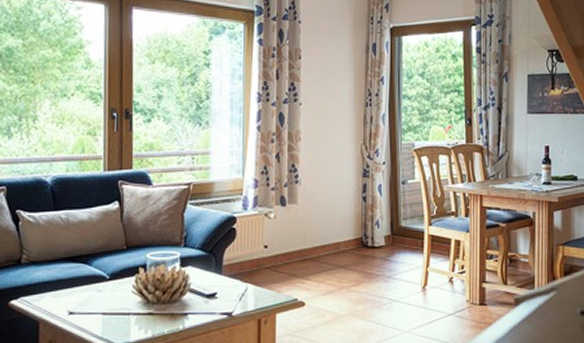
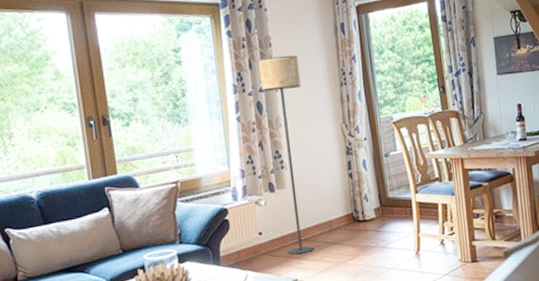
floor lamp: none [286,69,326,273] -> present [259,55,315,255]

